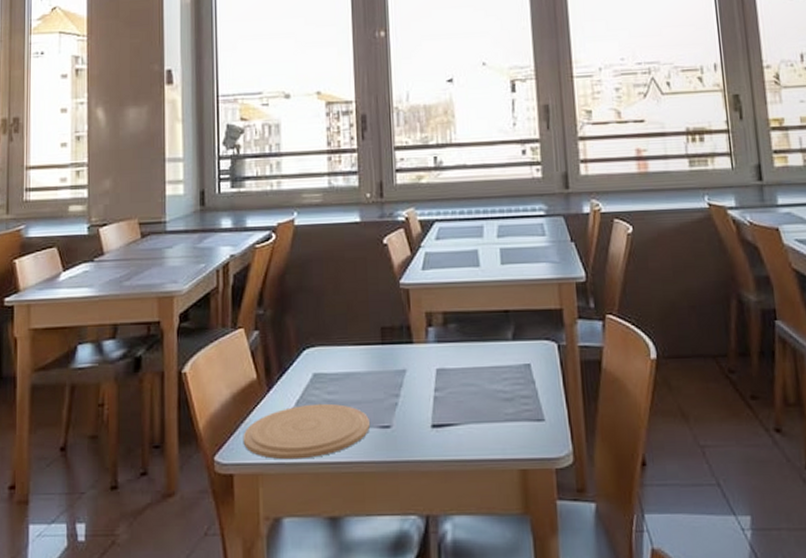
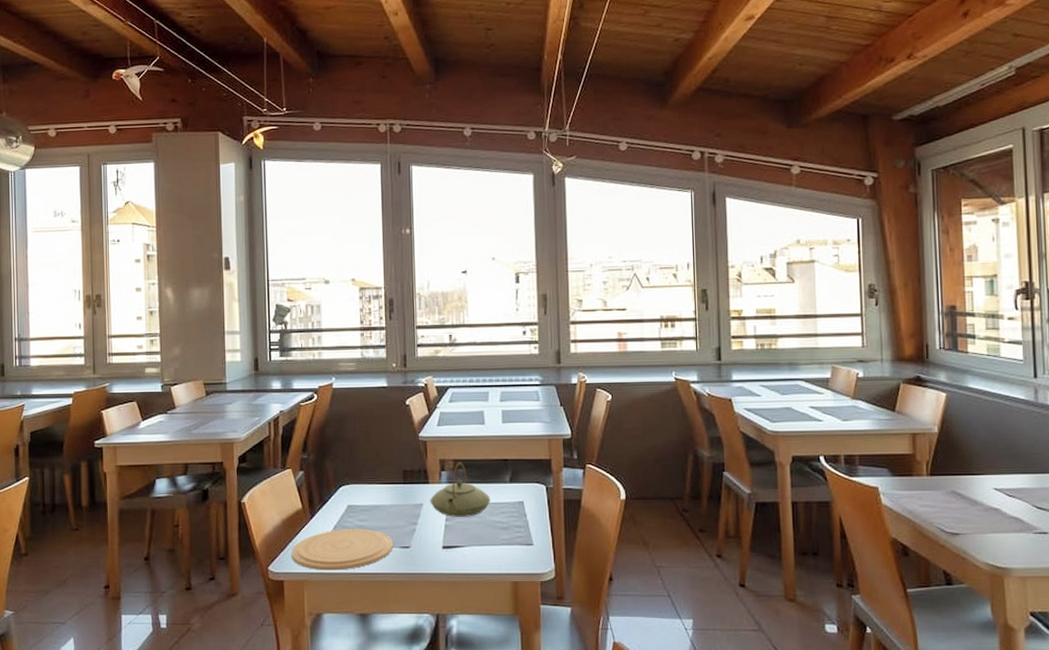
teapot: none [415,315,490,386] -> present [430,462,491,517]

